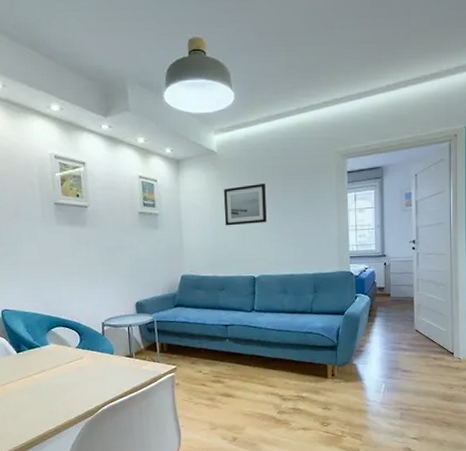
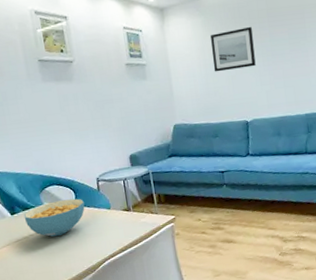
cereal bowl: none [28,341,89,378] -> present [23,198,85,237]

